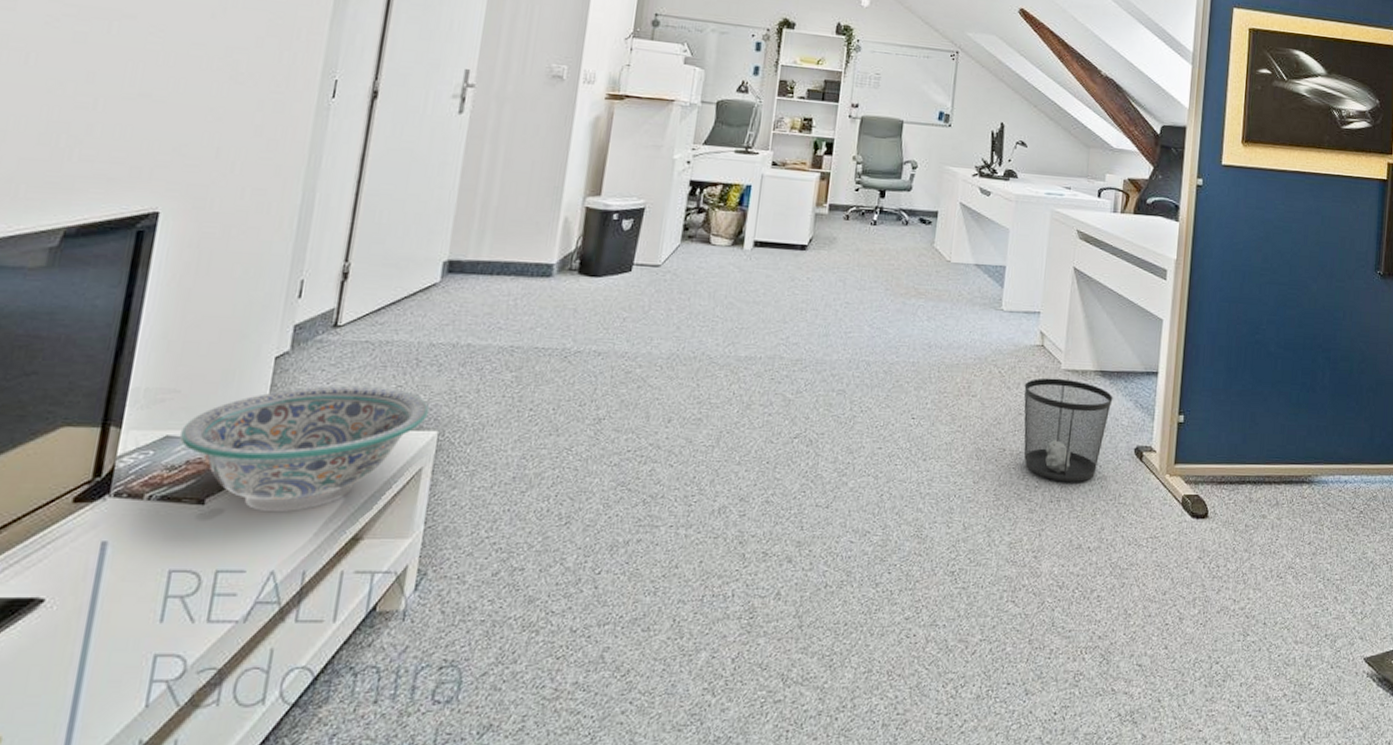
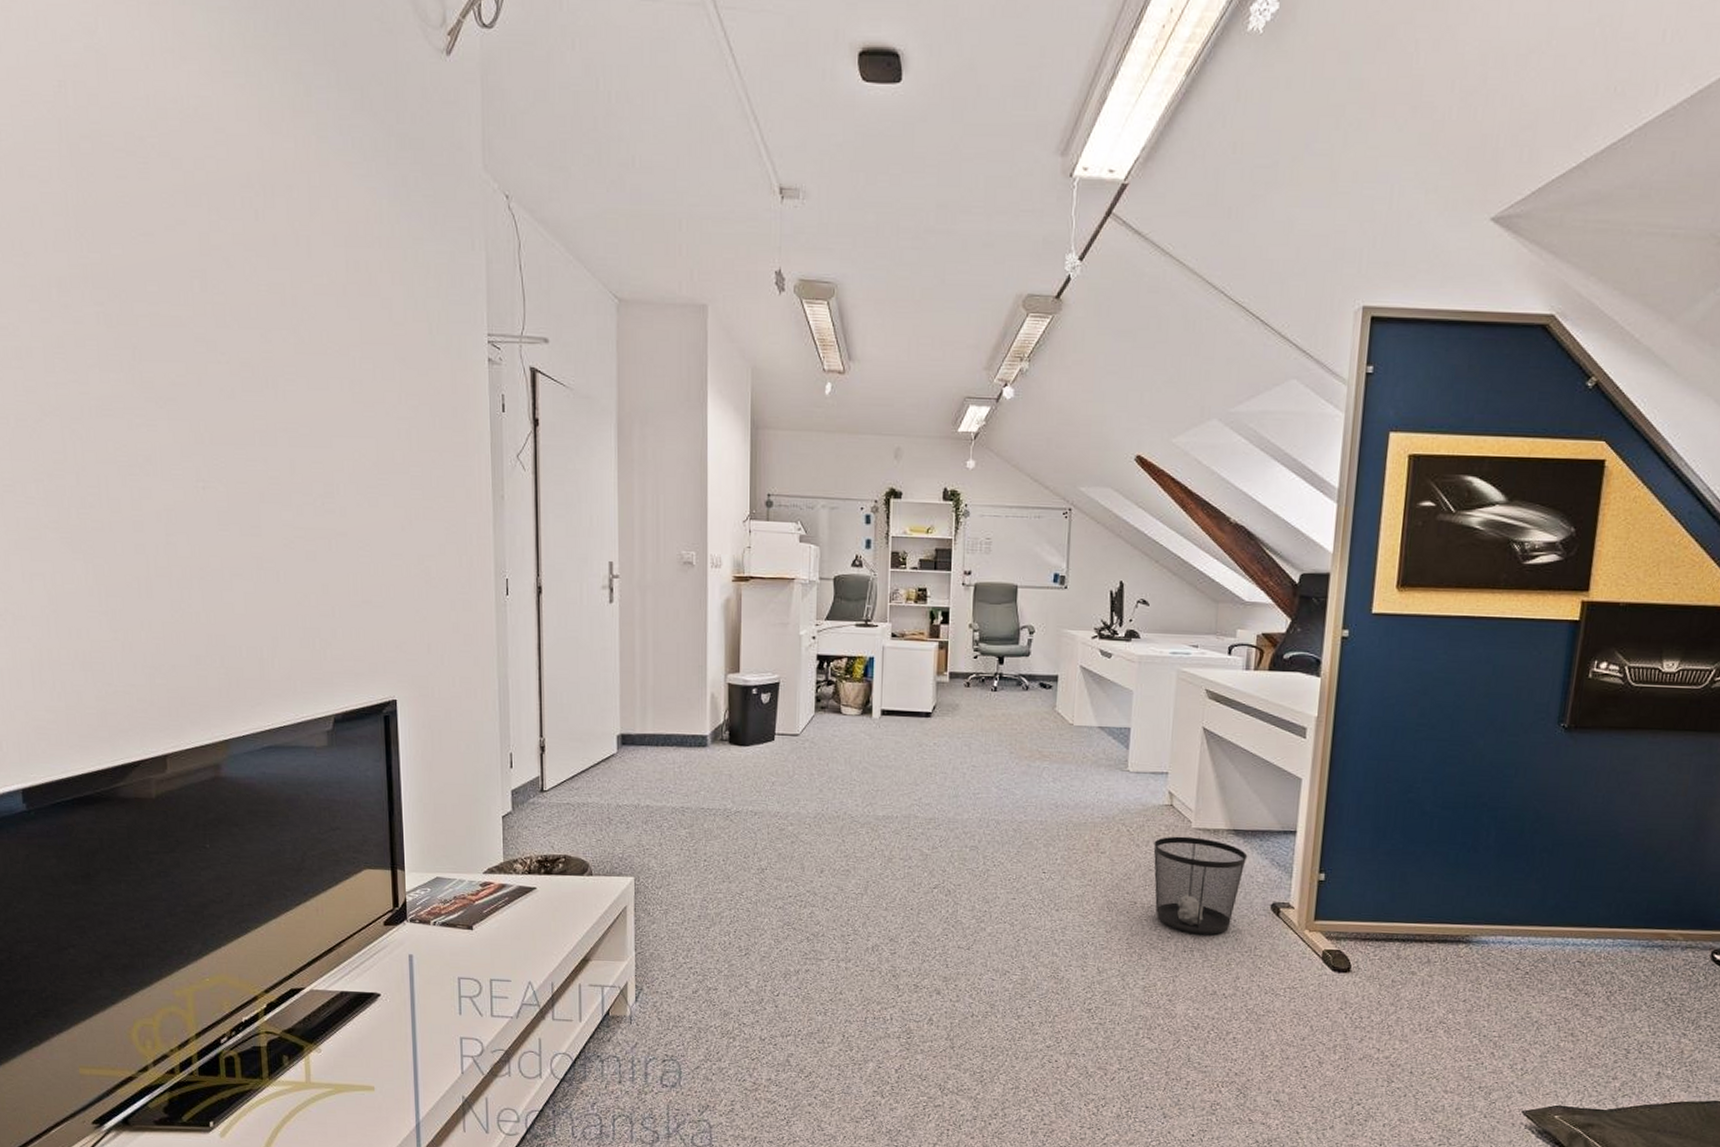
decorative bowl: present [179,385,430,513] -> none [445,839,625,938]

